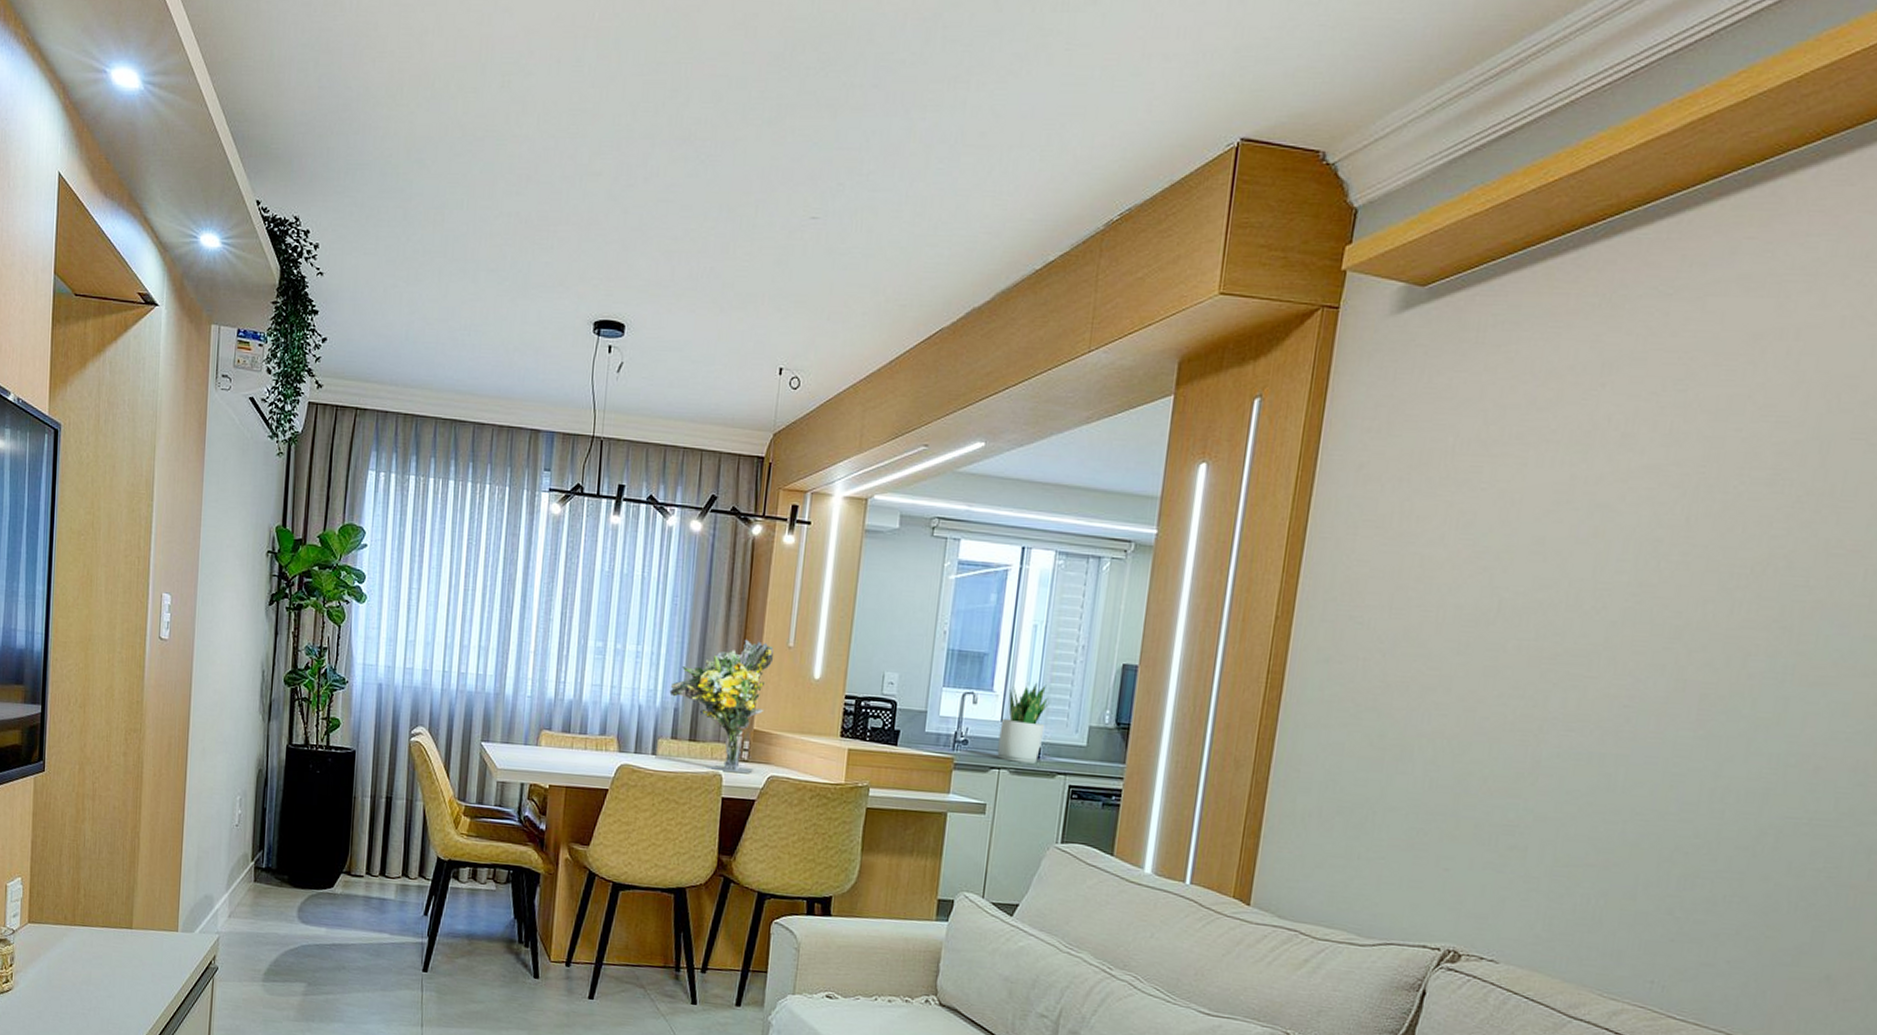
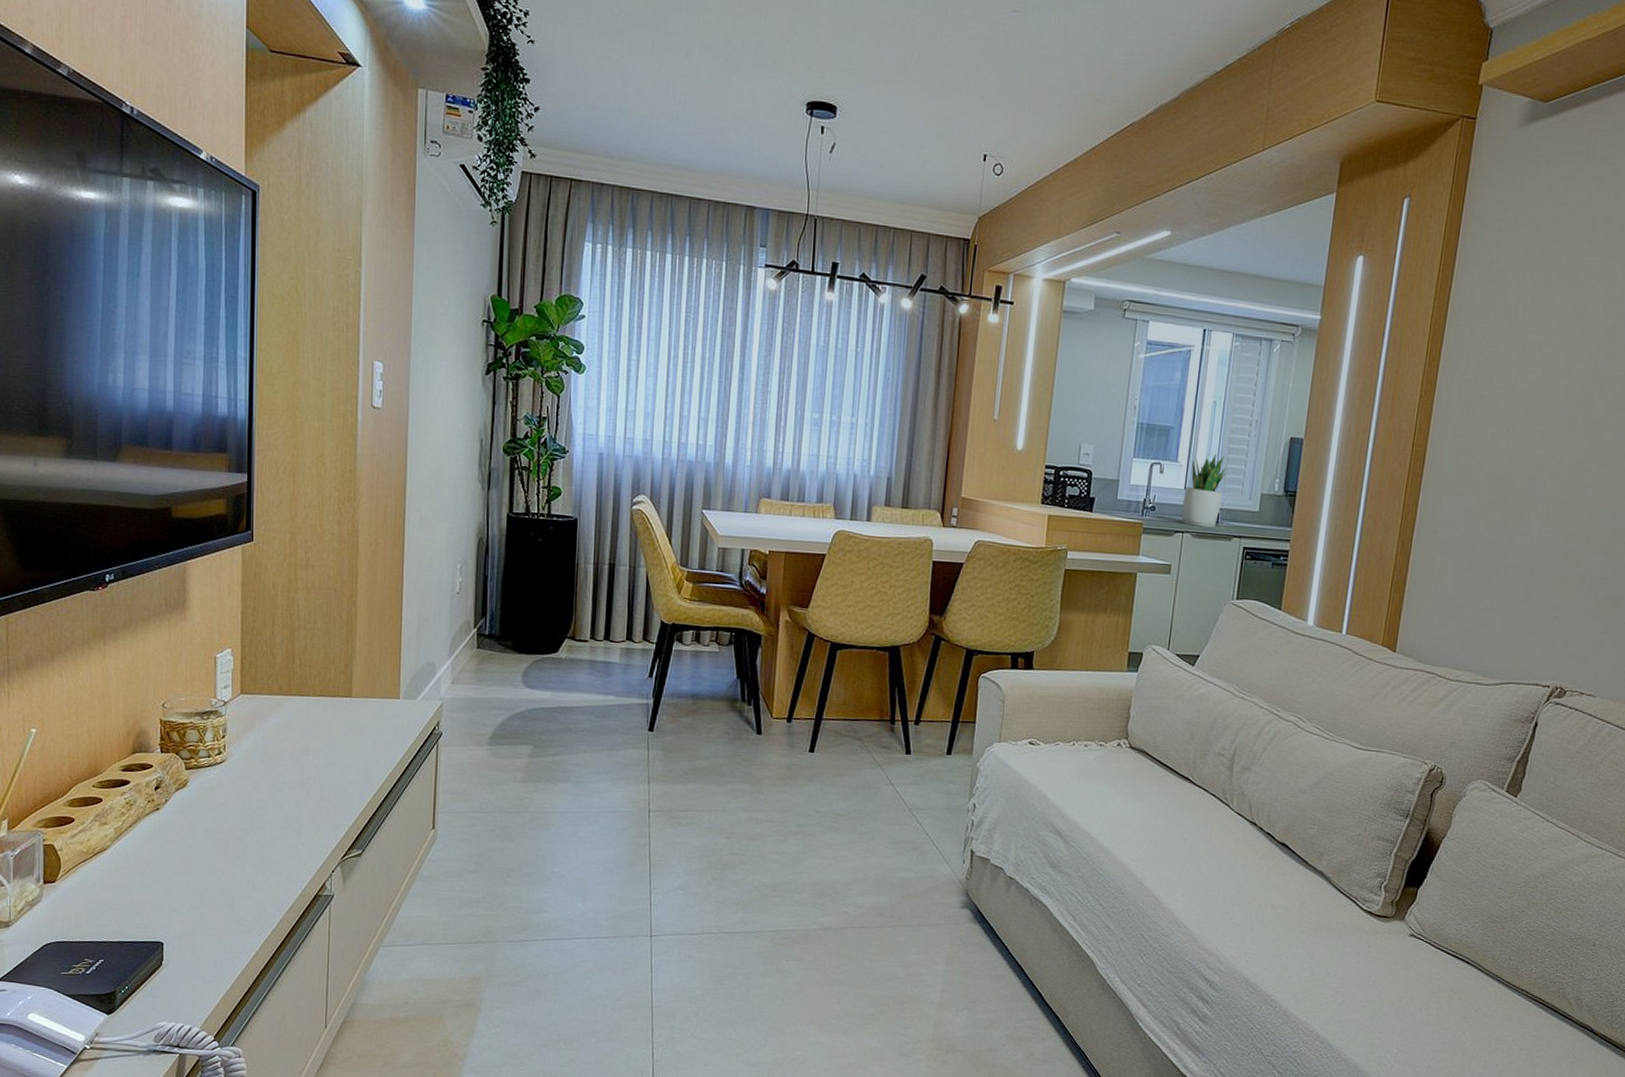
bouquet: present [669,639,775,774] -> none [883,412,981,539]

